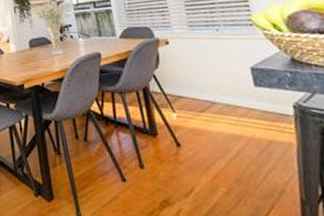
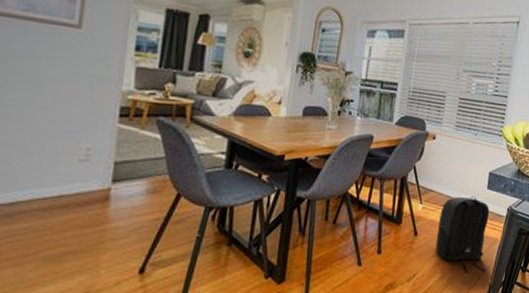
backpack: none [201,96,288,186] -> present [435,195,490,273]

